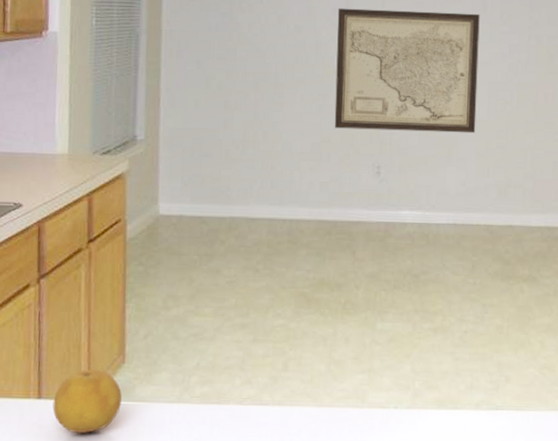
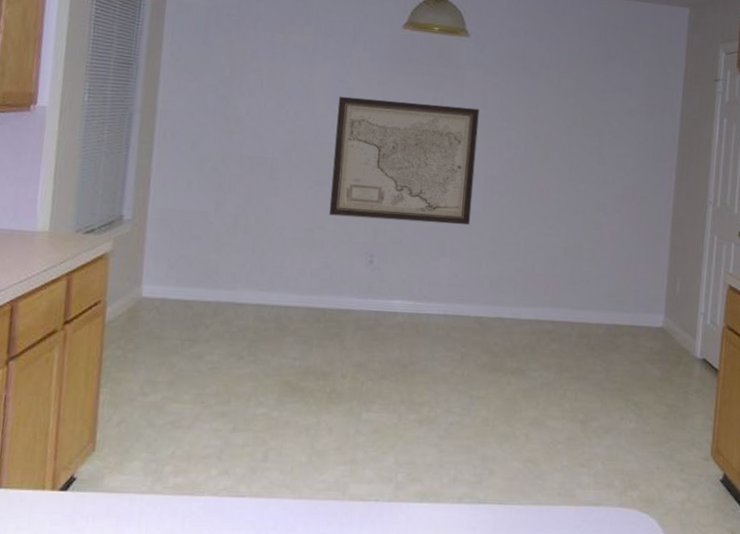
fruit: present [52,369,123,434] -> none [12,457,90,526]

